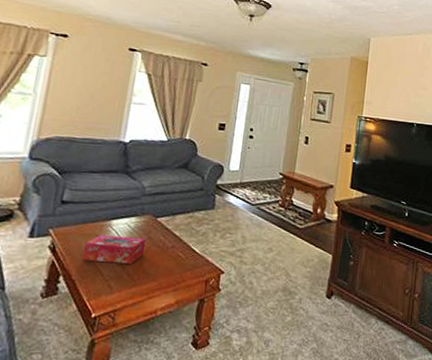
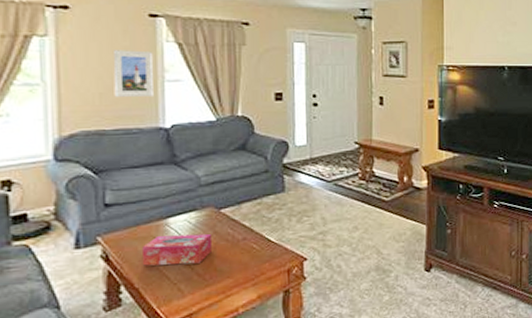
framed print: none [89,74,127,114] -> present [112,50,154,97]

